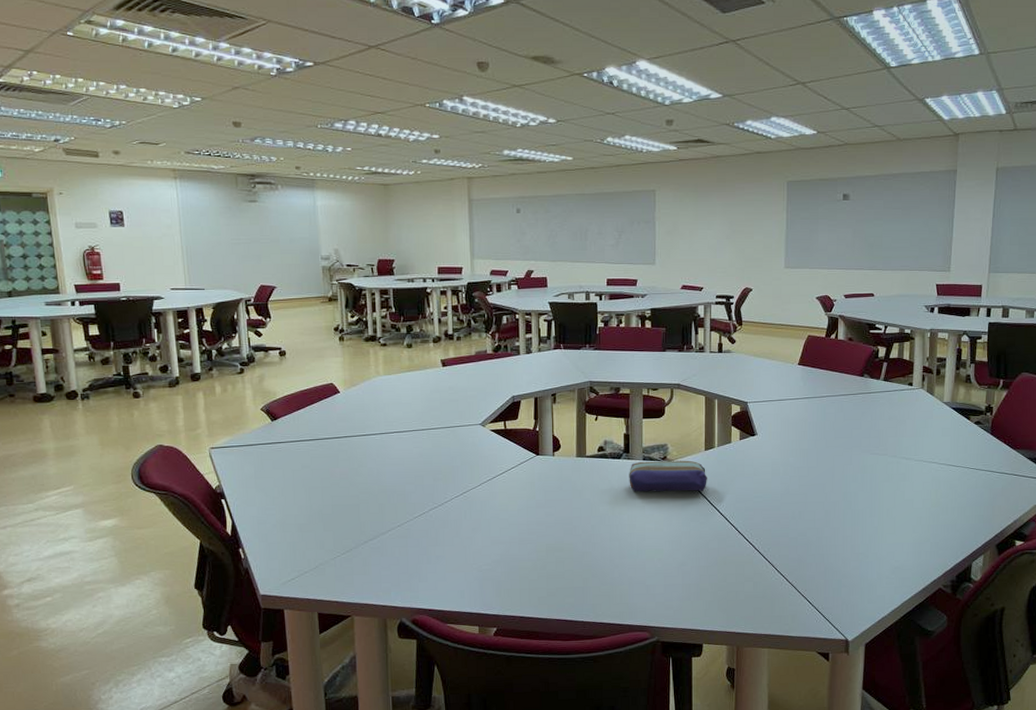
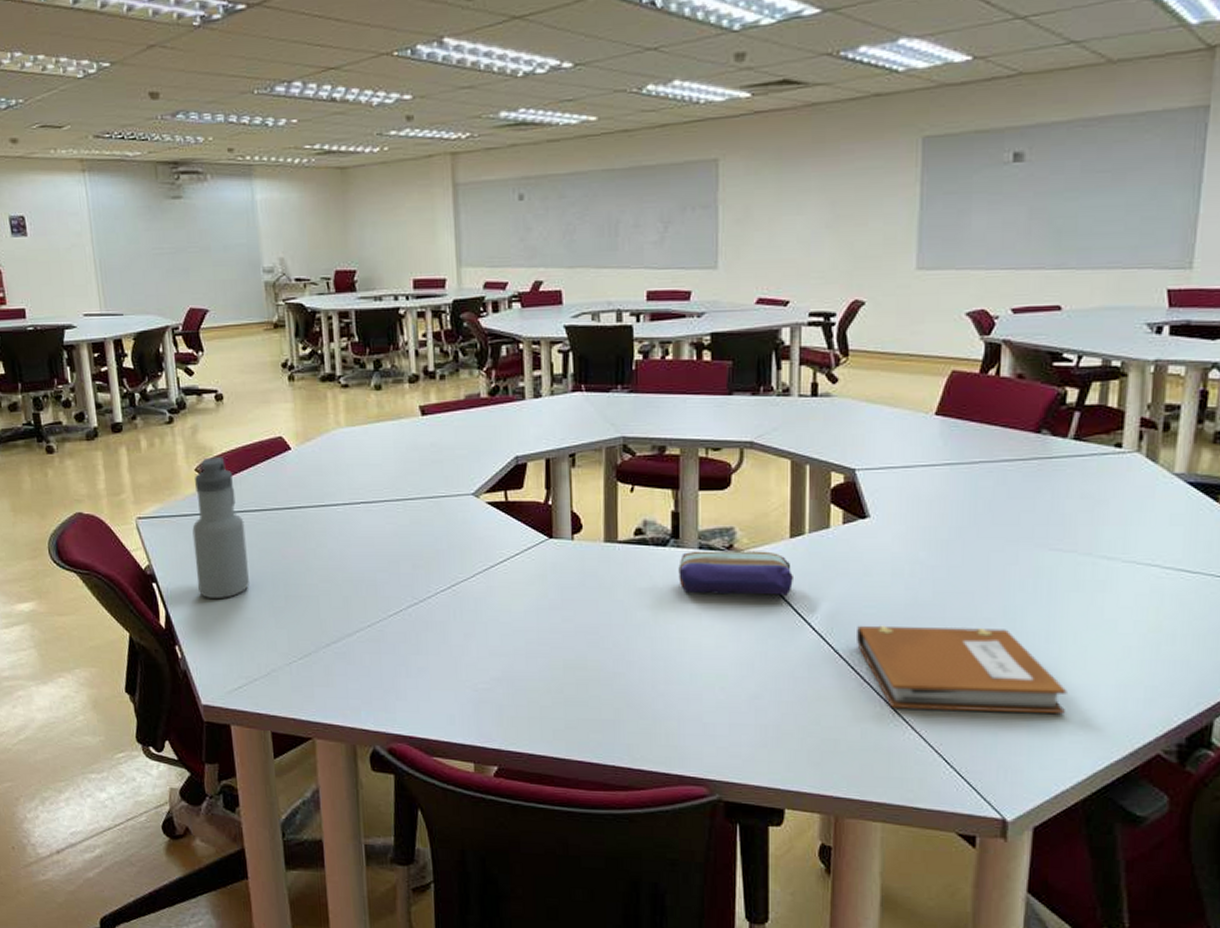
water bottle: none [257,399,303,511] -> present [192,457,249,600]
notebook: none [750,508,884,567] -> present [857,625,1067,713]

